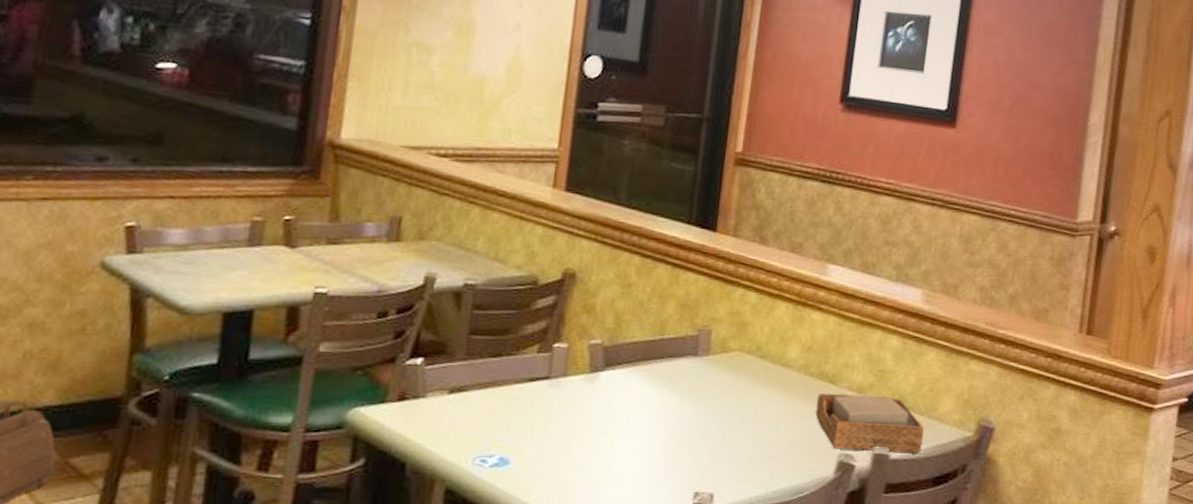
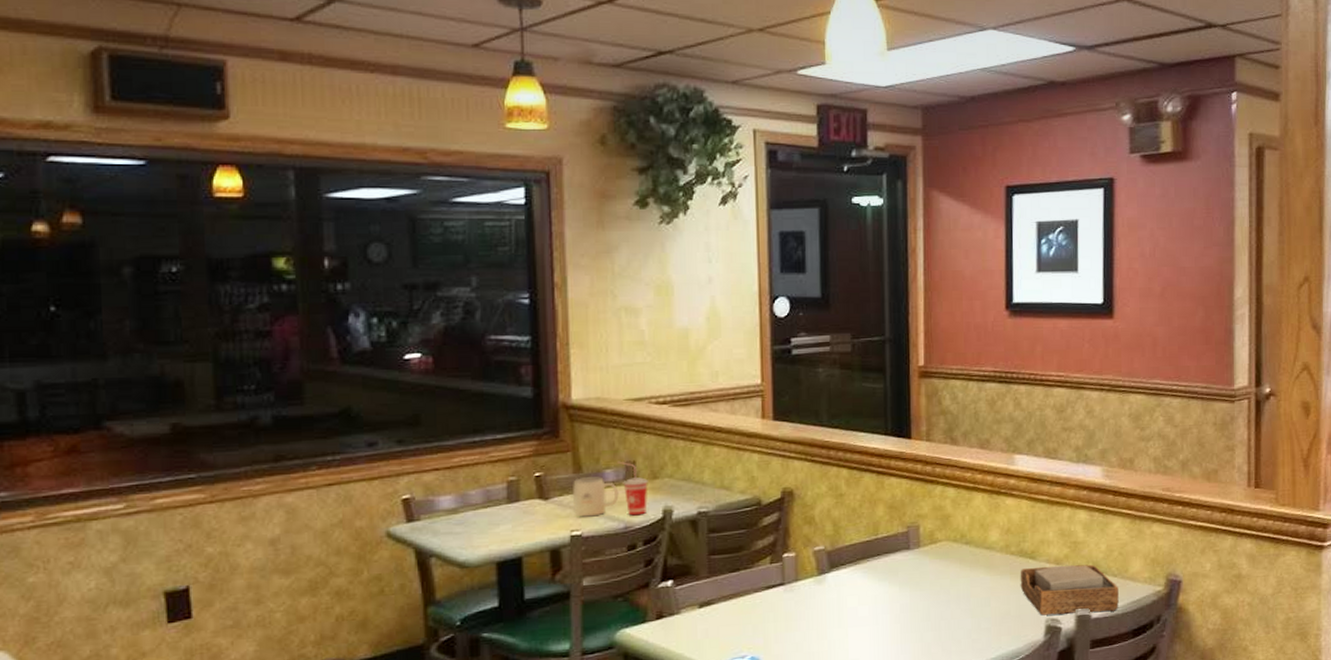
mug: none [322,227,378,274] -> present [572,477,619,517]
beverage cup: none [380,214,413,279] -> present [616,461,648,516]

